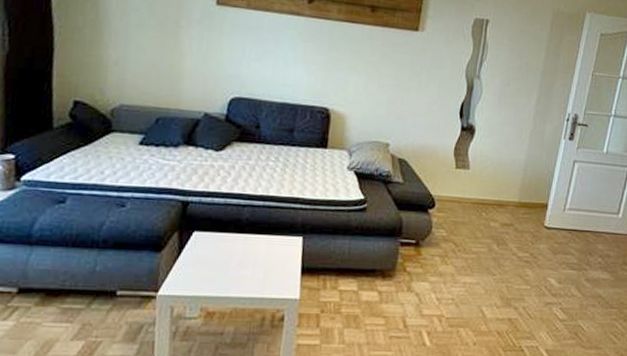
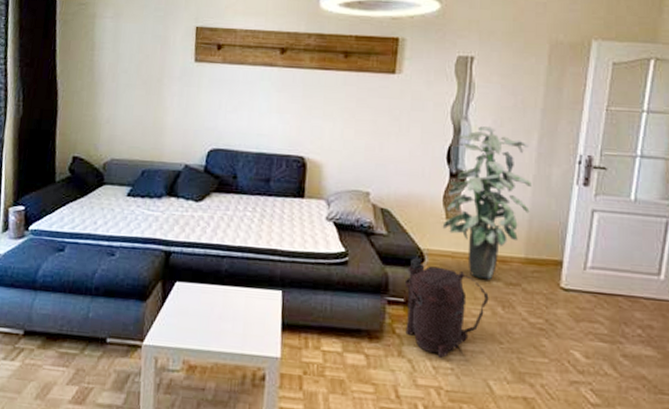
backpack: none [415,203,487,290] -> present [404,258,489,358]
indoor plant: none [452,85,529,222] -> present [442,126,531,280]

